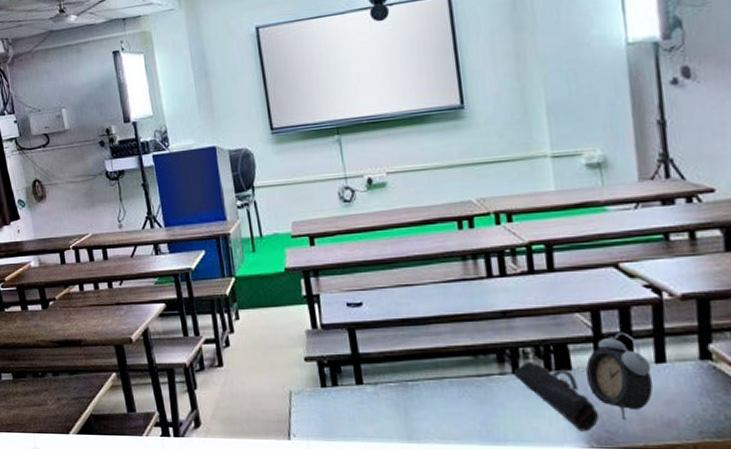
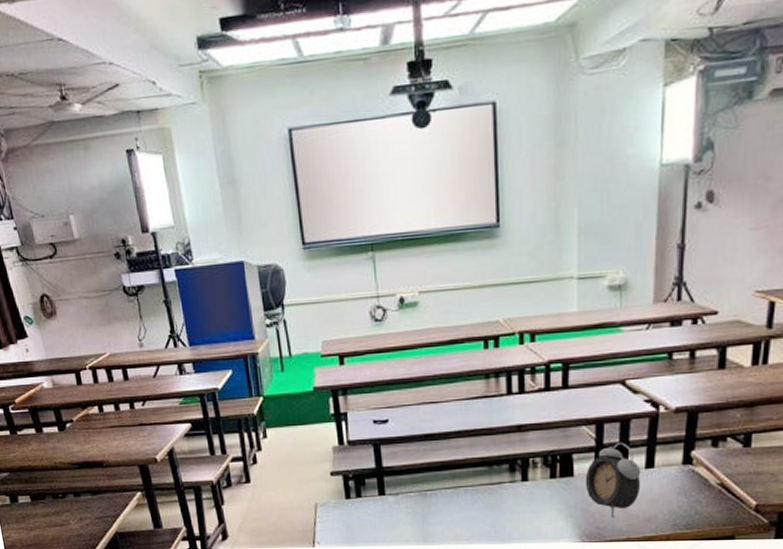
pencil case: present [513,361,600,432] -> none [522,469,593,529]

